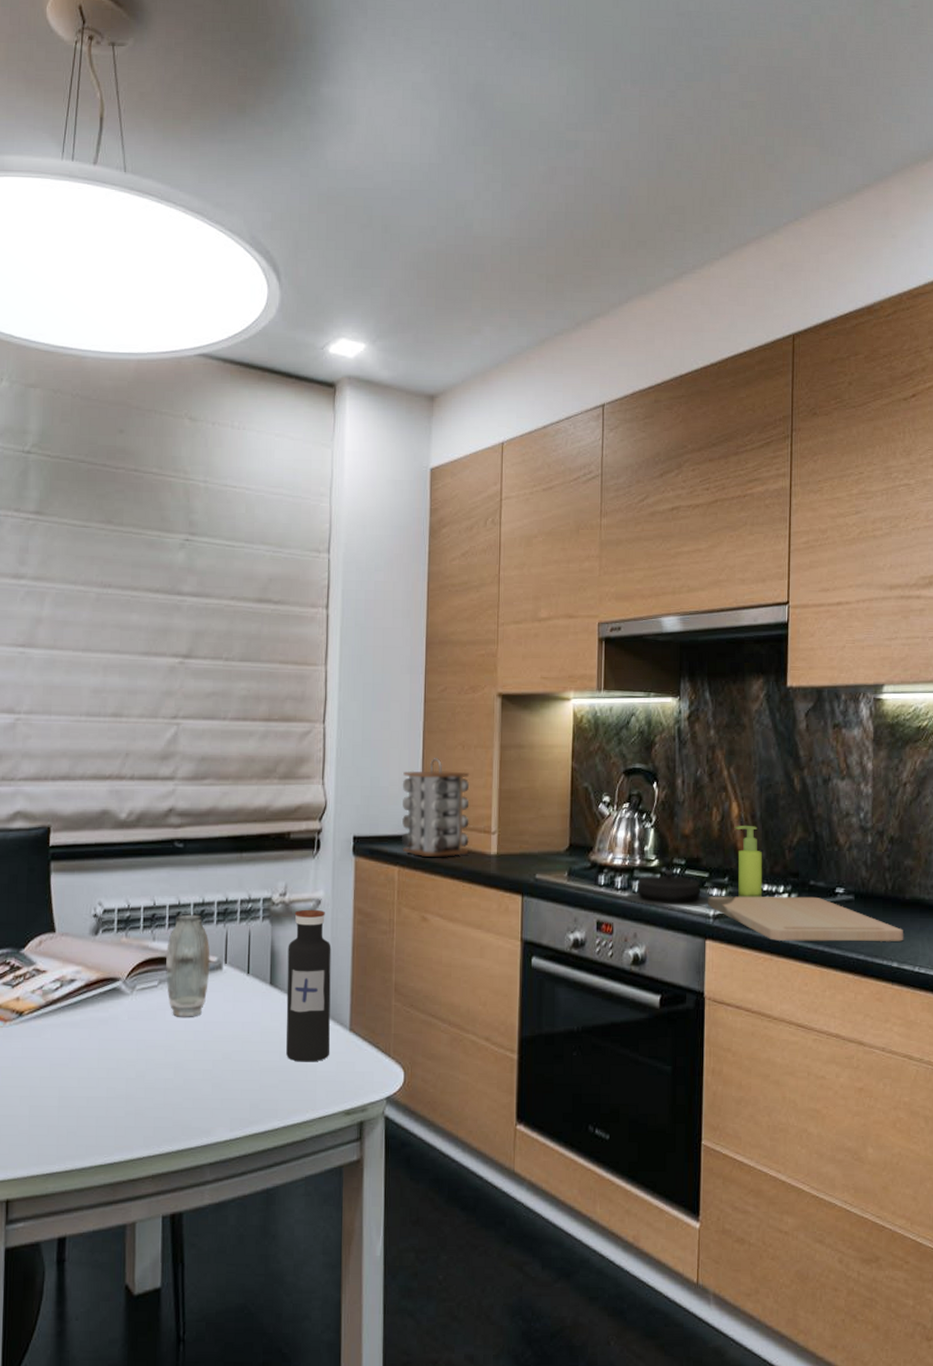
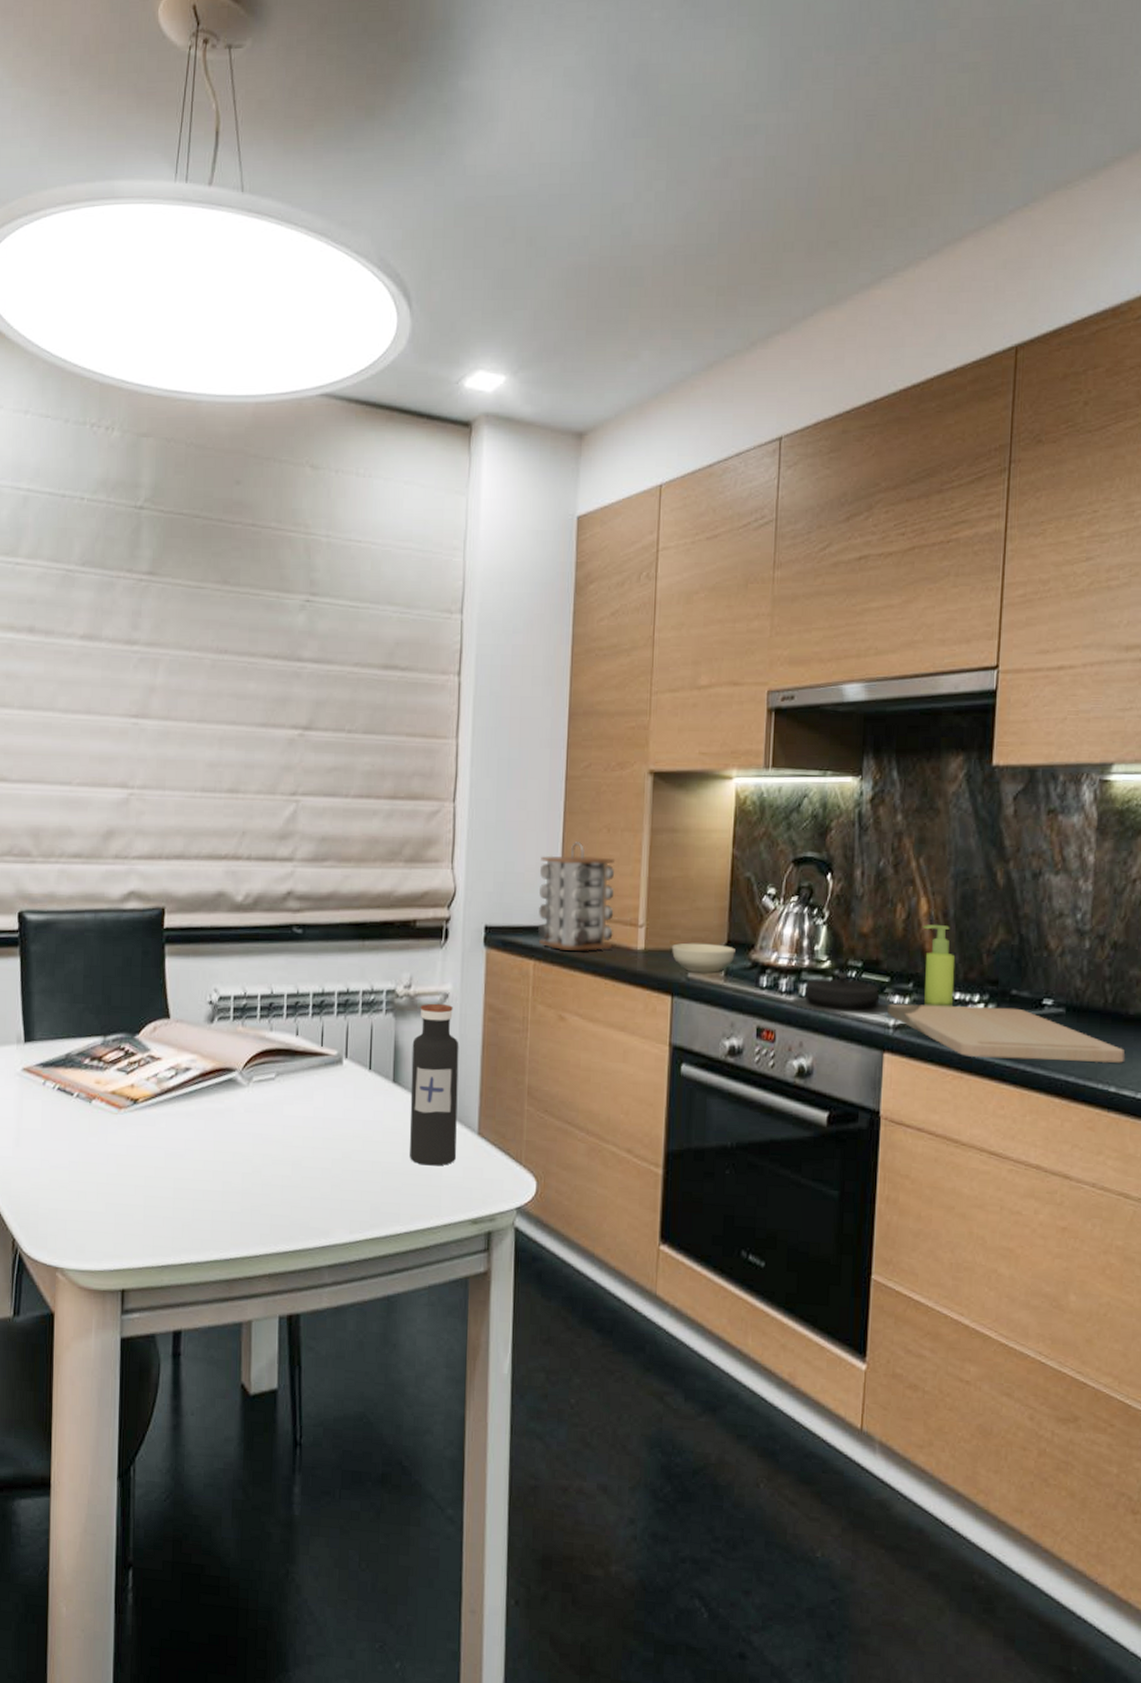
vase: present [165,914,210,1017] -> none [283,1004,330,1113]
bowl: none [520,847,576,874] -> present [671,943,735,974]

